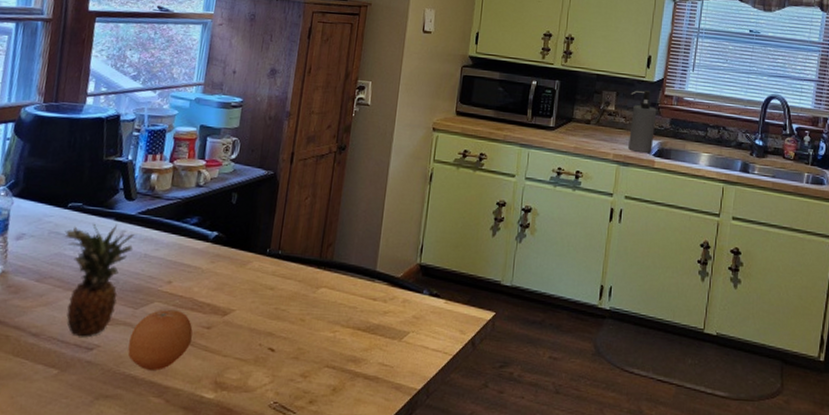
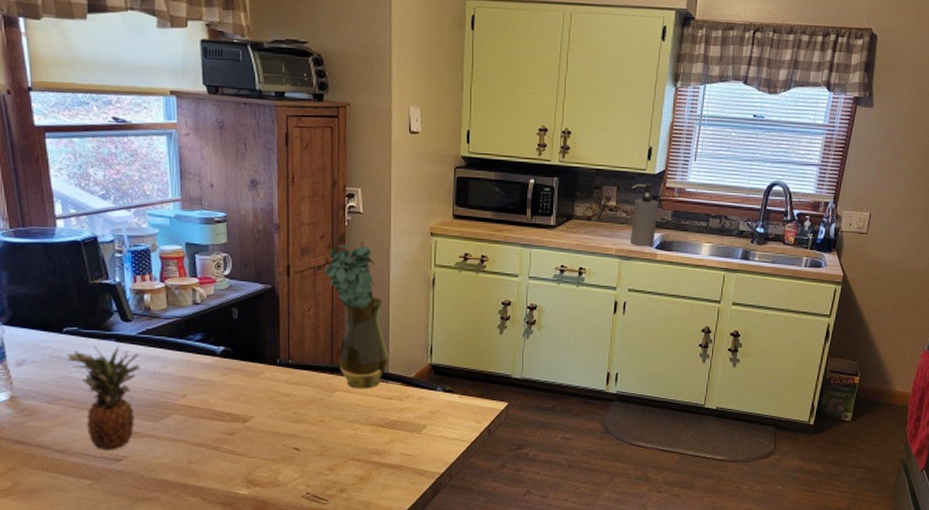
fruit: present [127,309,193,371] -> none [156,420,217,474]
vase: none [326,130,379,287] -> present [325,240,388,389]

